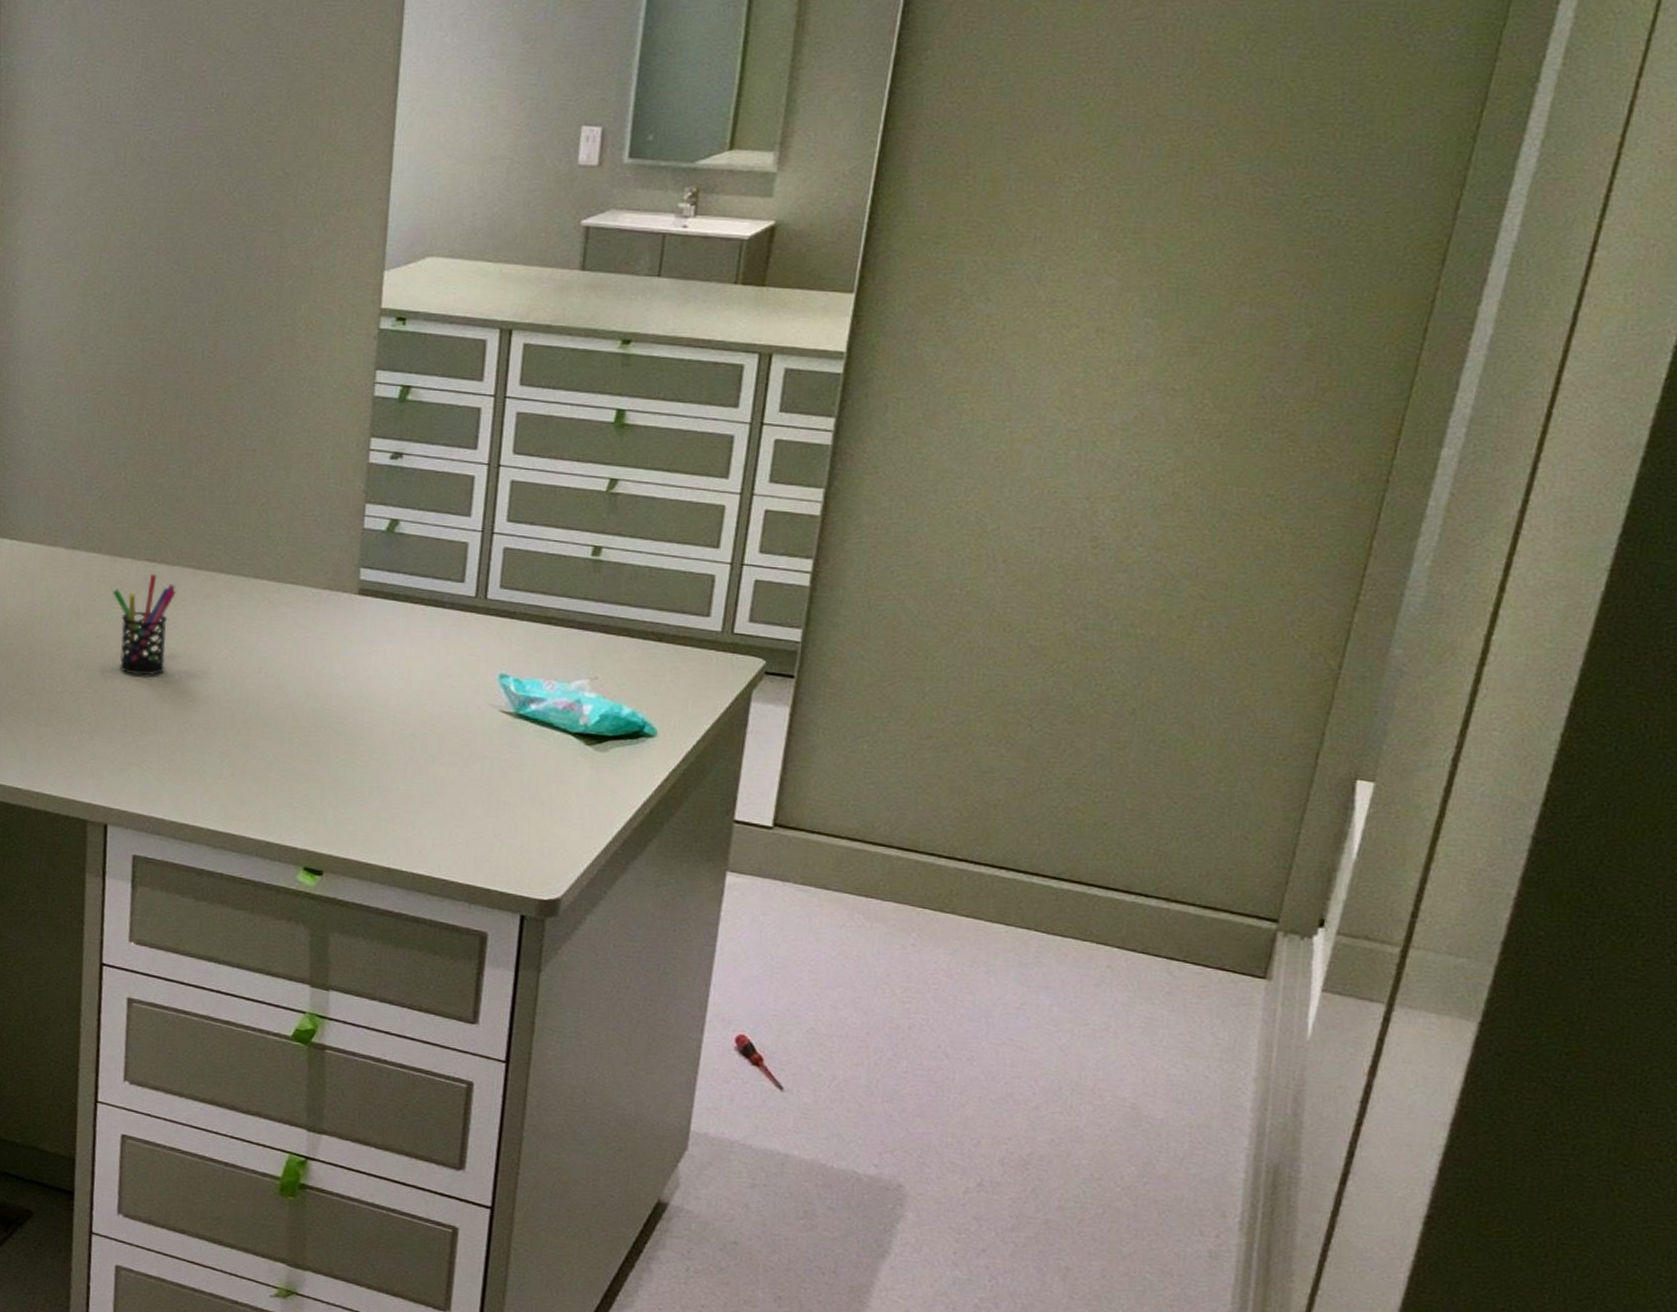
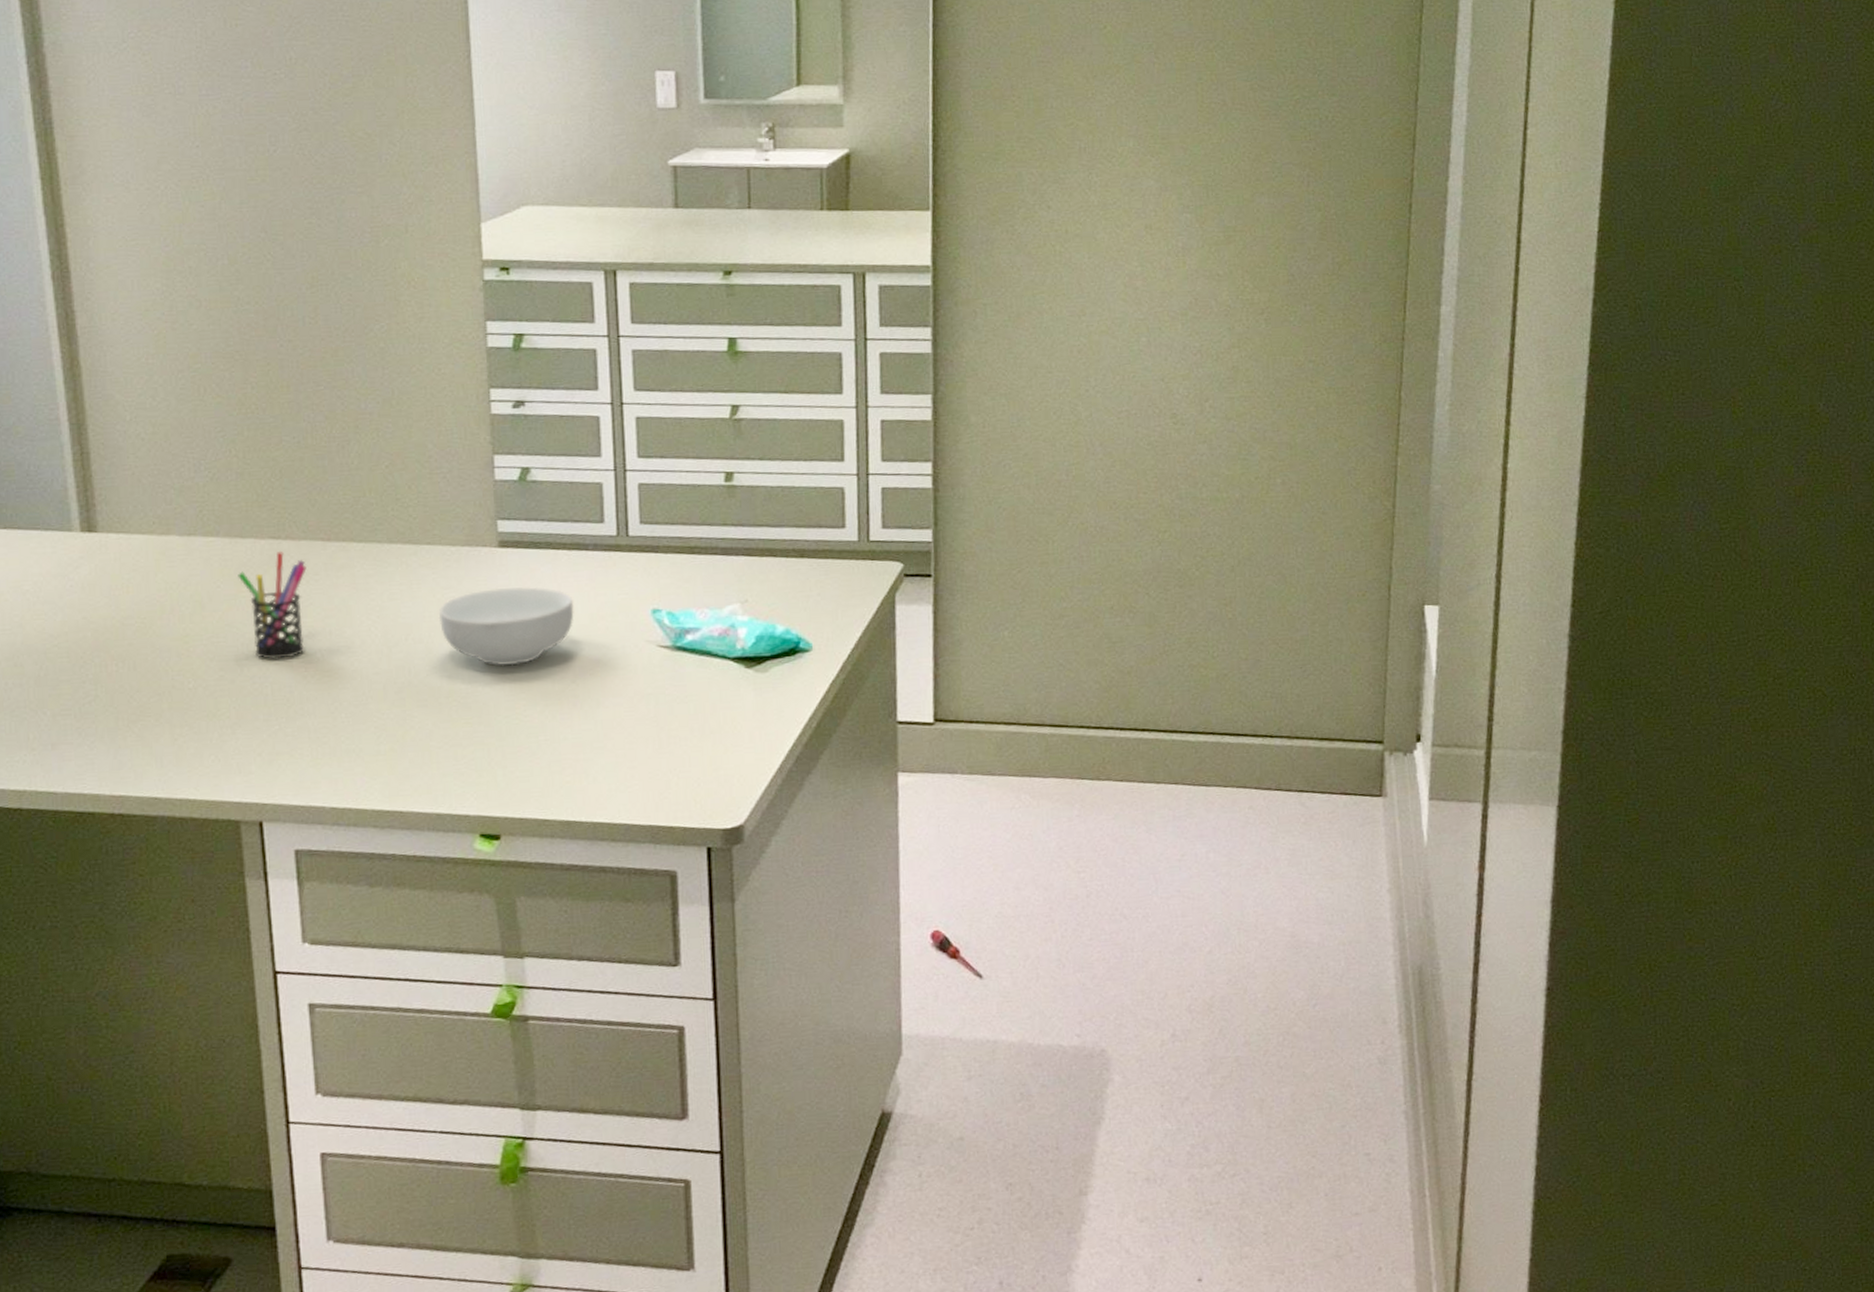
cereal bowl: none [292,634,424,711] -> present [438,587,574,666]

